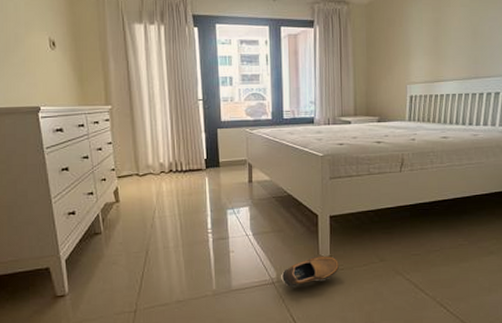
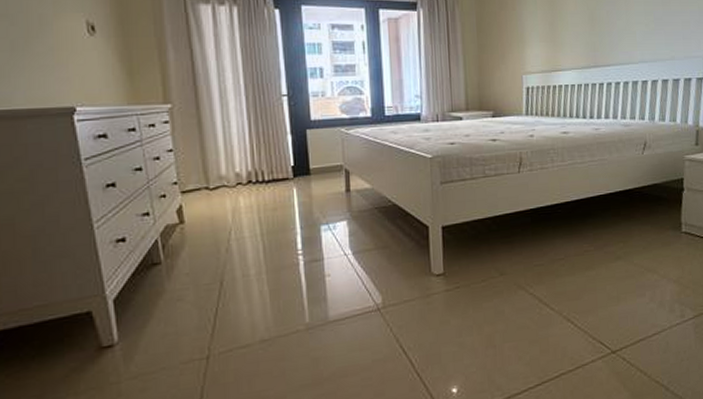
shoe: present [281,255,339,287] -> none [387,272,454,313]

